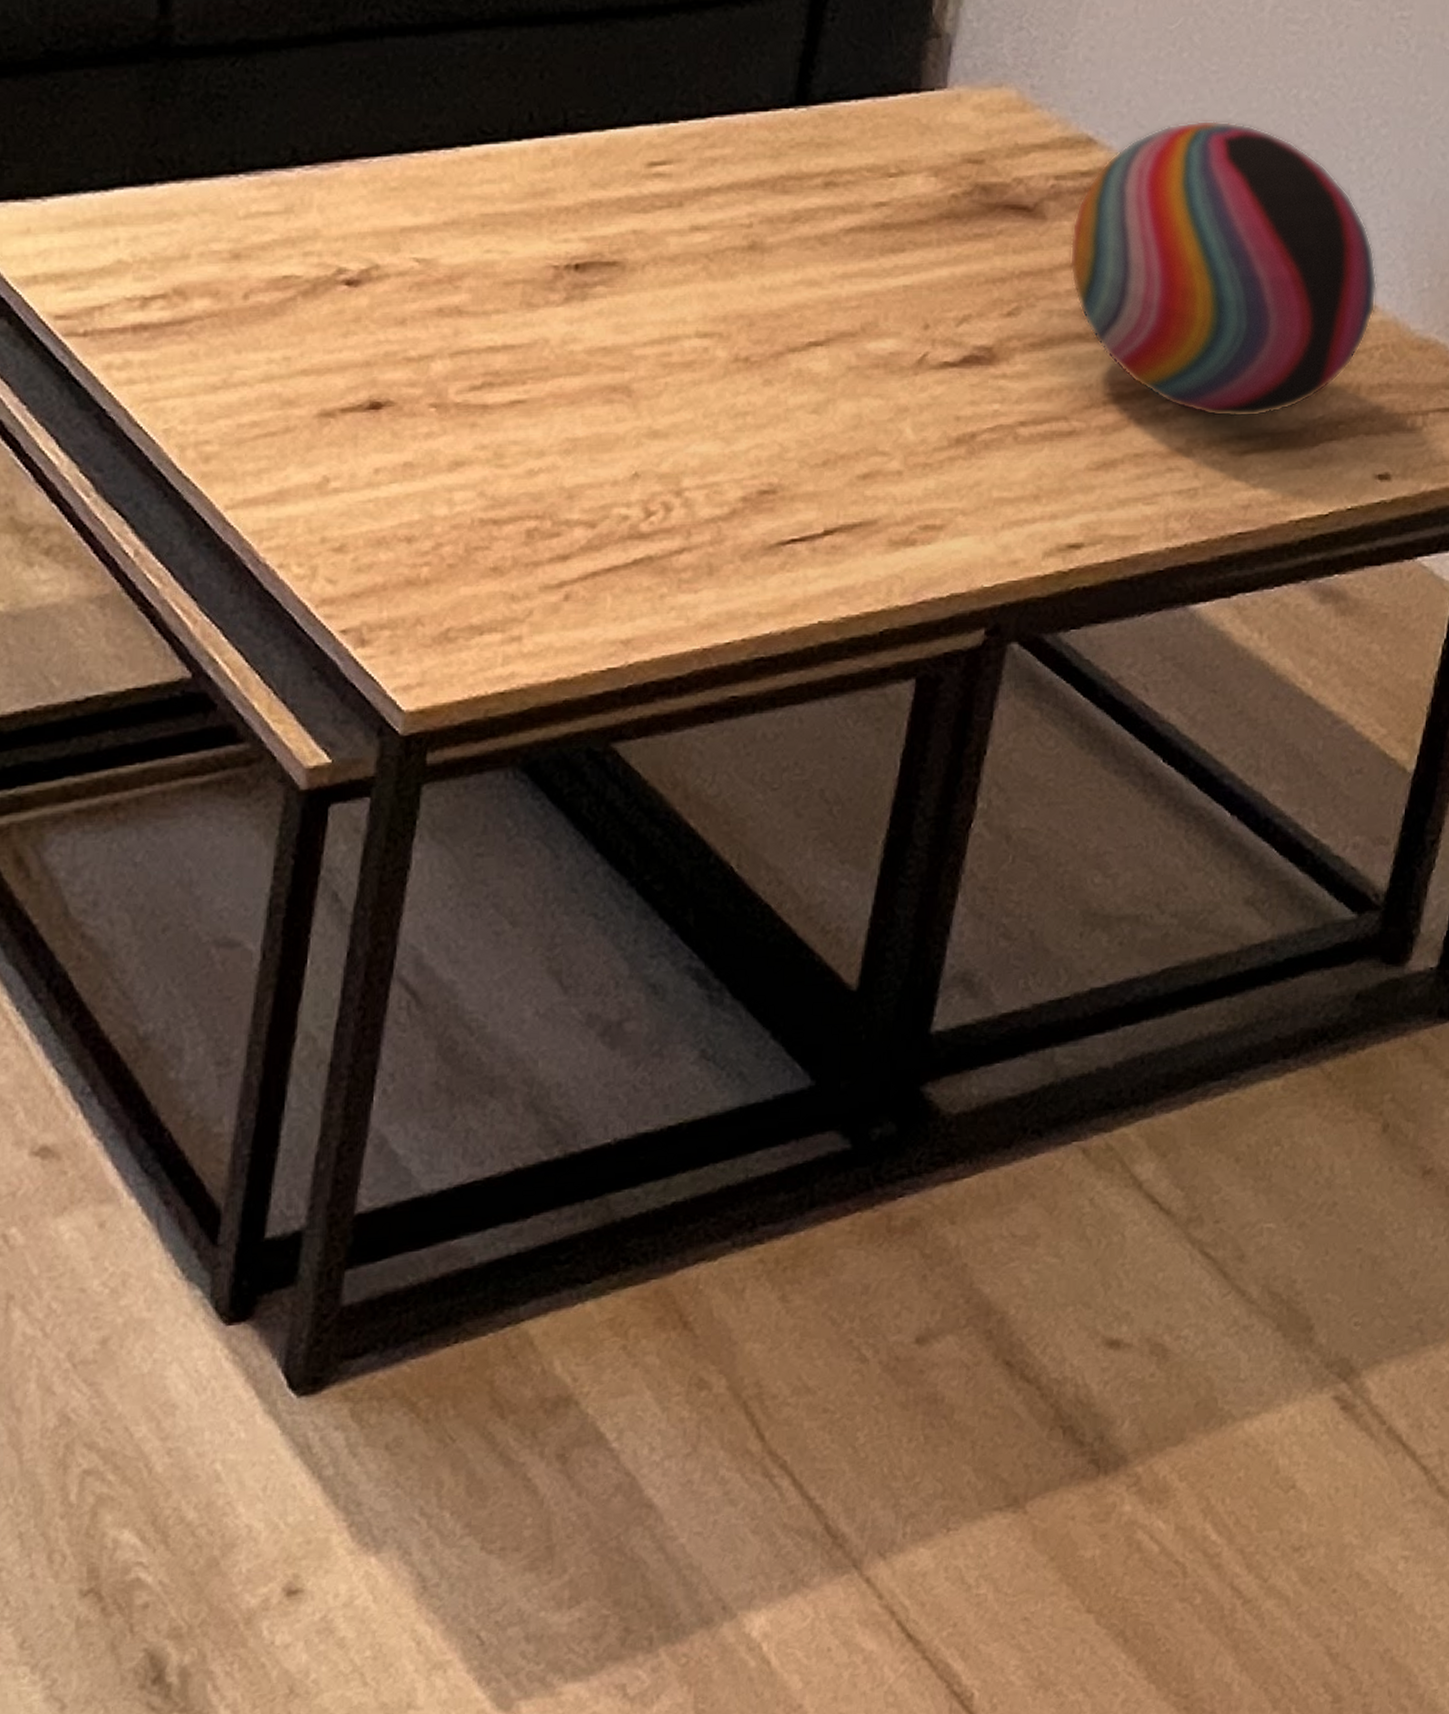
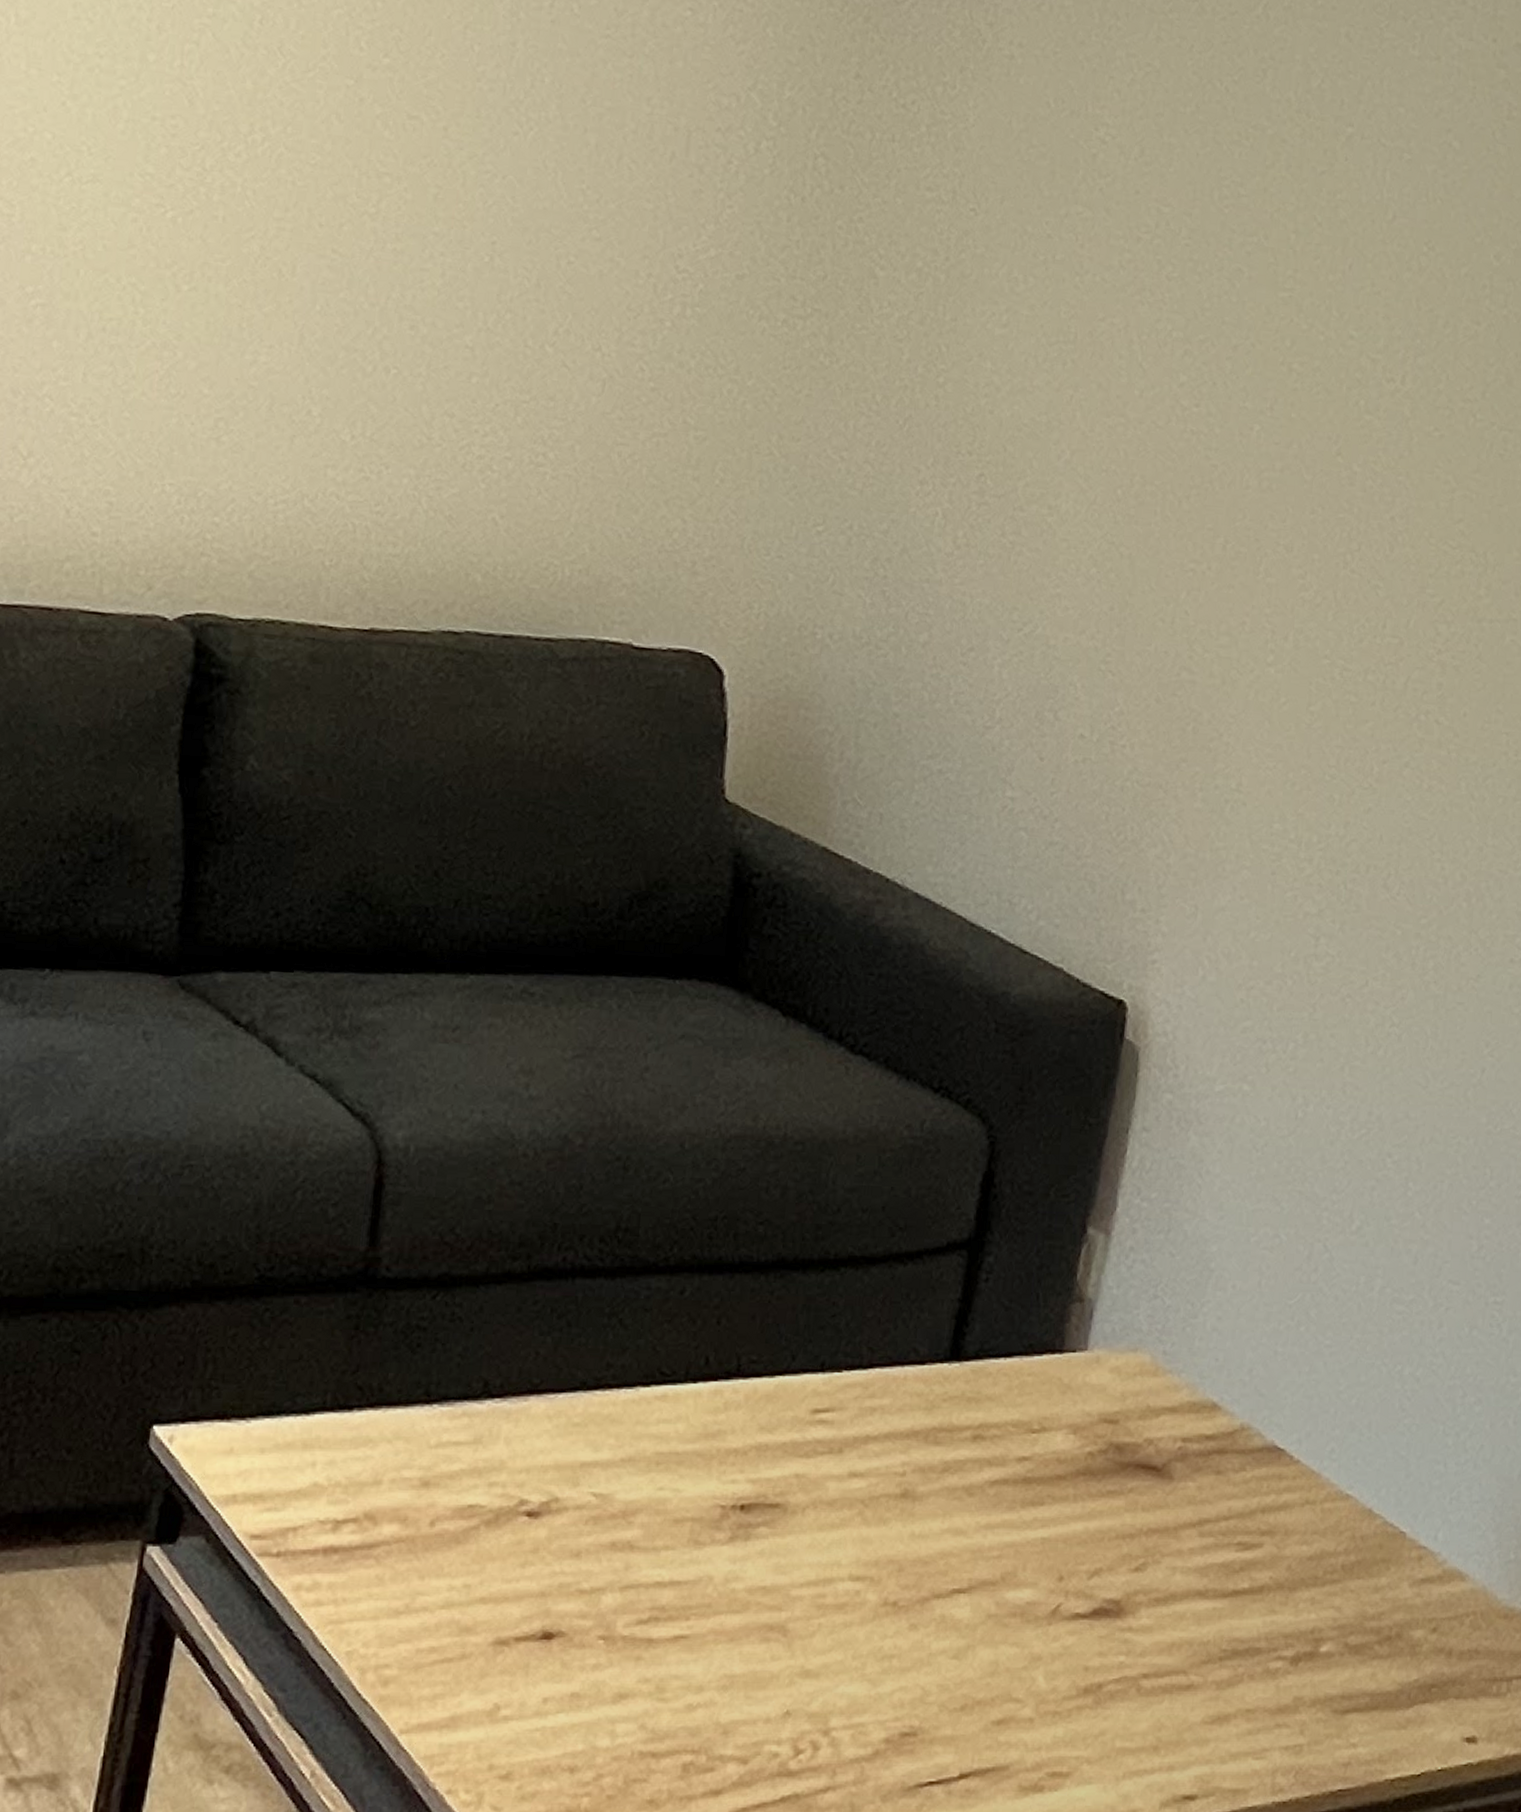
decorative ball: present [1069,120,1377,418] -> none [1192,1391,1469,1678]

